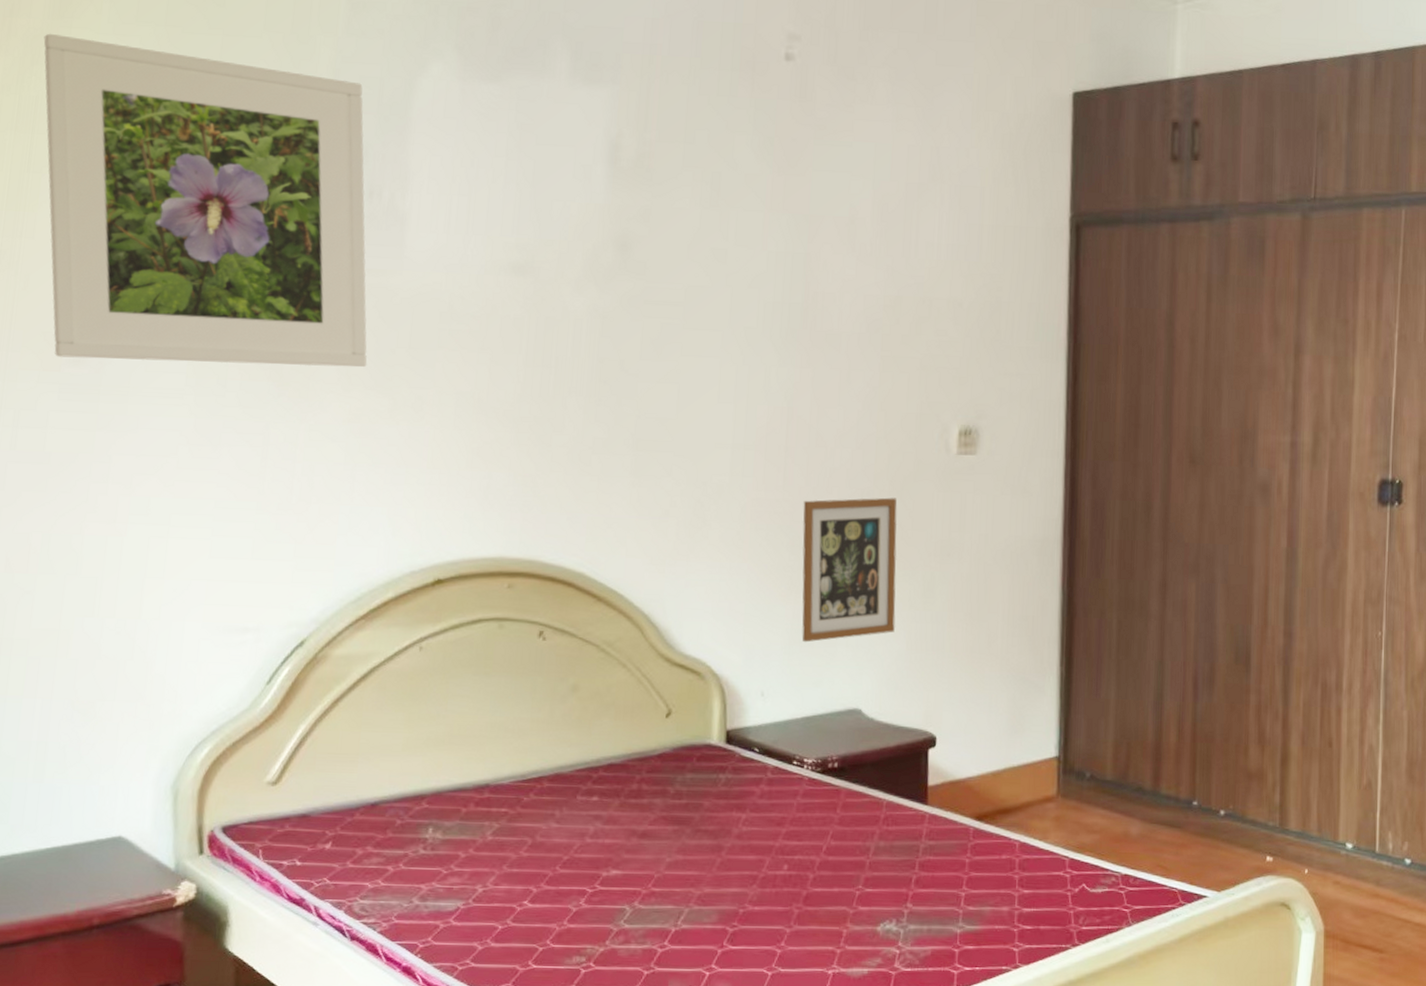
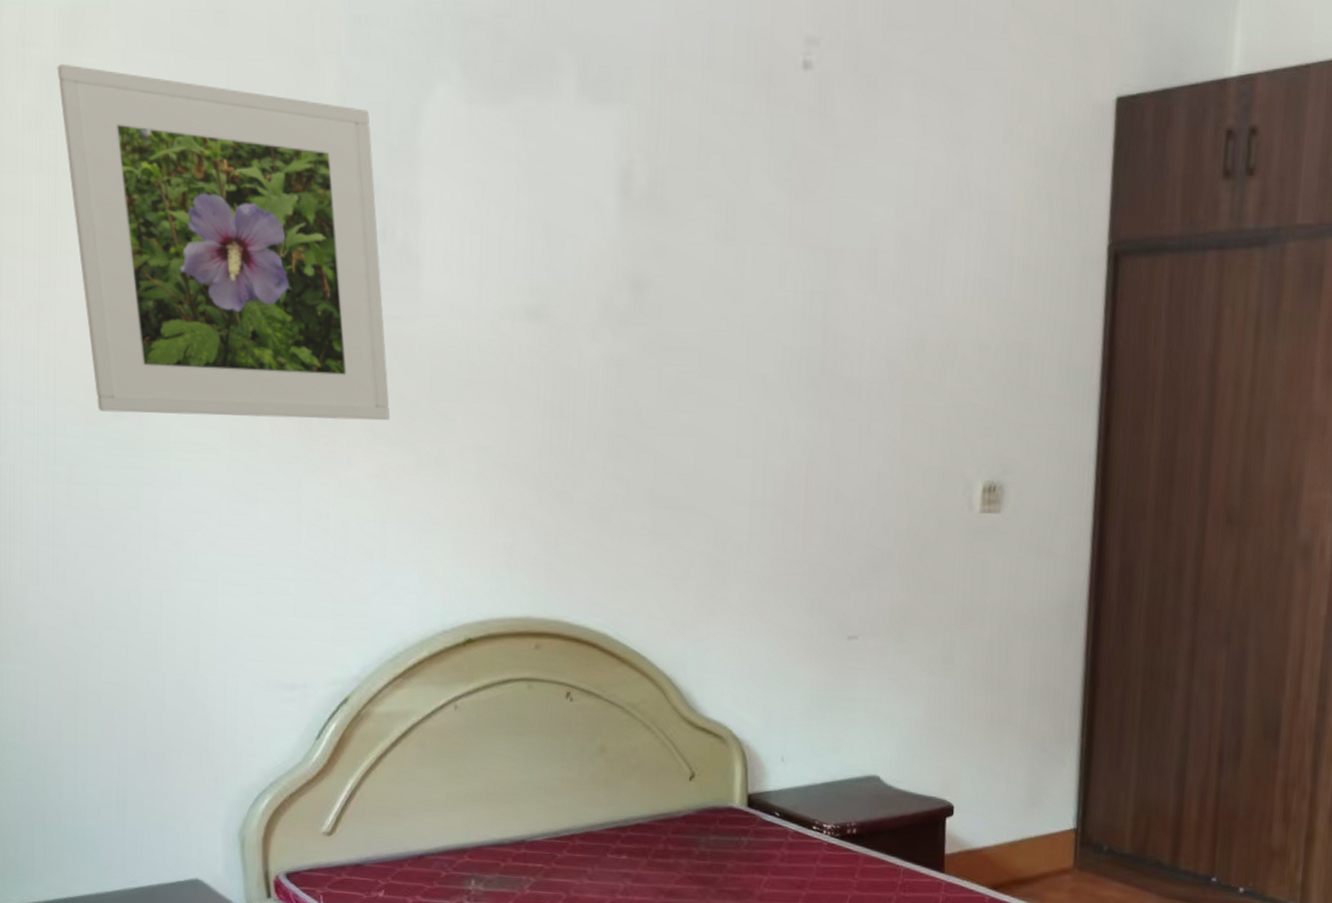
picture frame: present [801,497,897,643] -> none [821,558,918,708]

